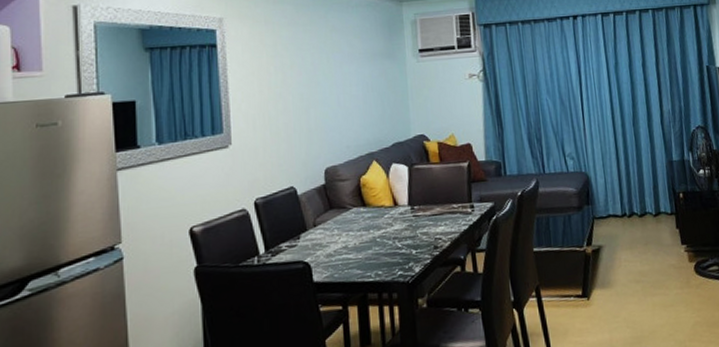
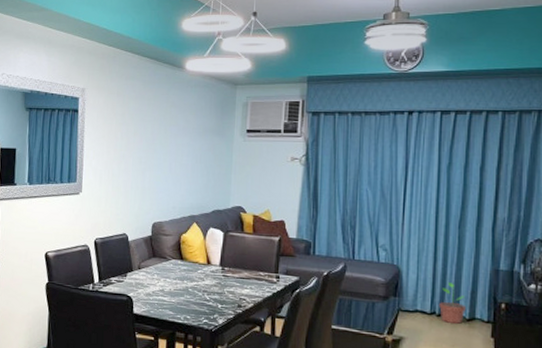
potted plant: none [628,180,652,222] -> present [439,281,467,324]

